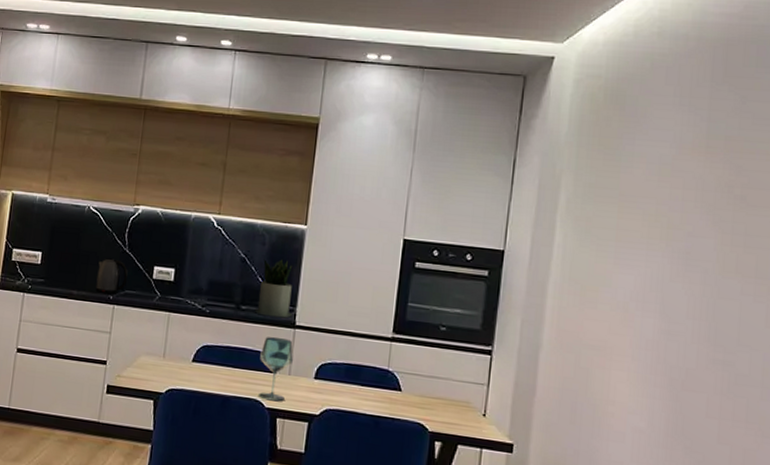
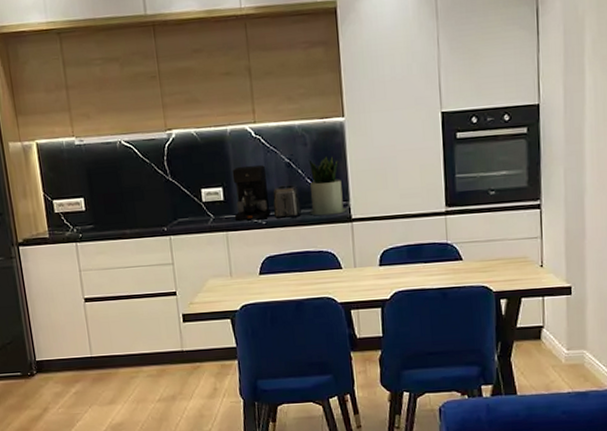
kettle: present [95,258,128,294] -> none [144,190,177,227]
coffee maker: none [179,252,220,308] -> present [232,165,271,222]
toaster: none [219,278,249,313] -> present [273,184,302,220]
wine glass: present [259,337,294,402] -> none [323,234,357,296]

